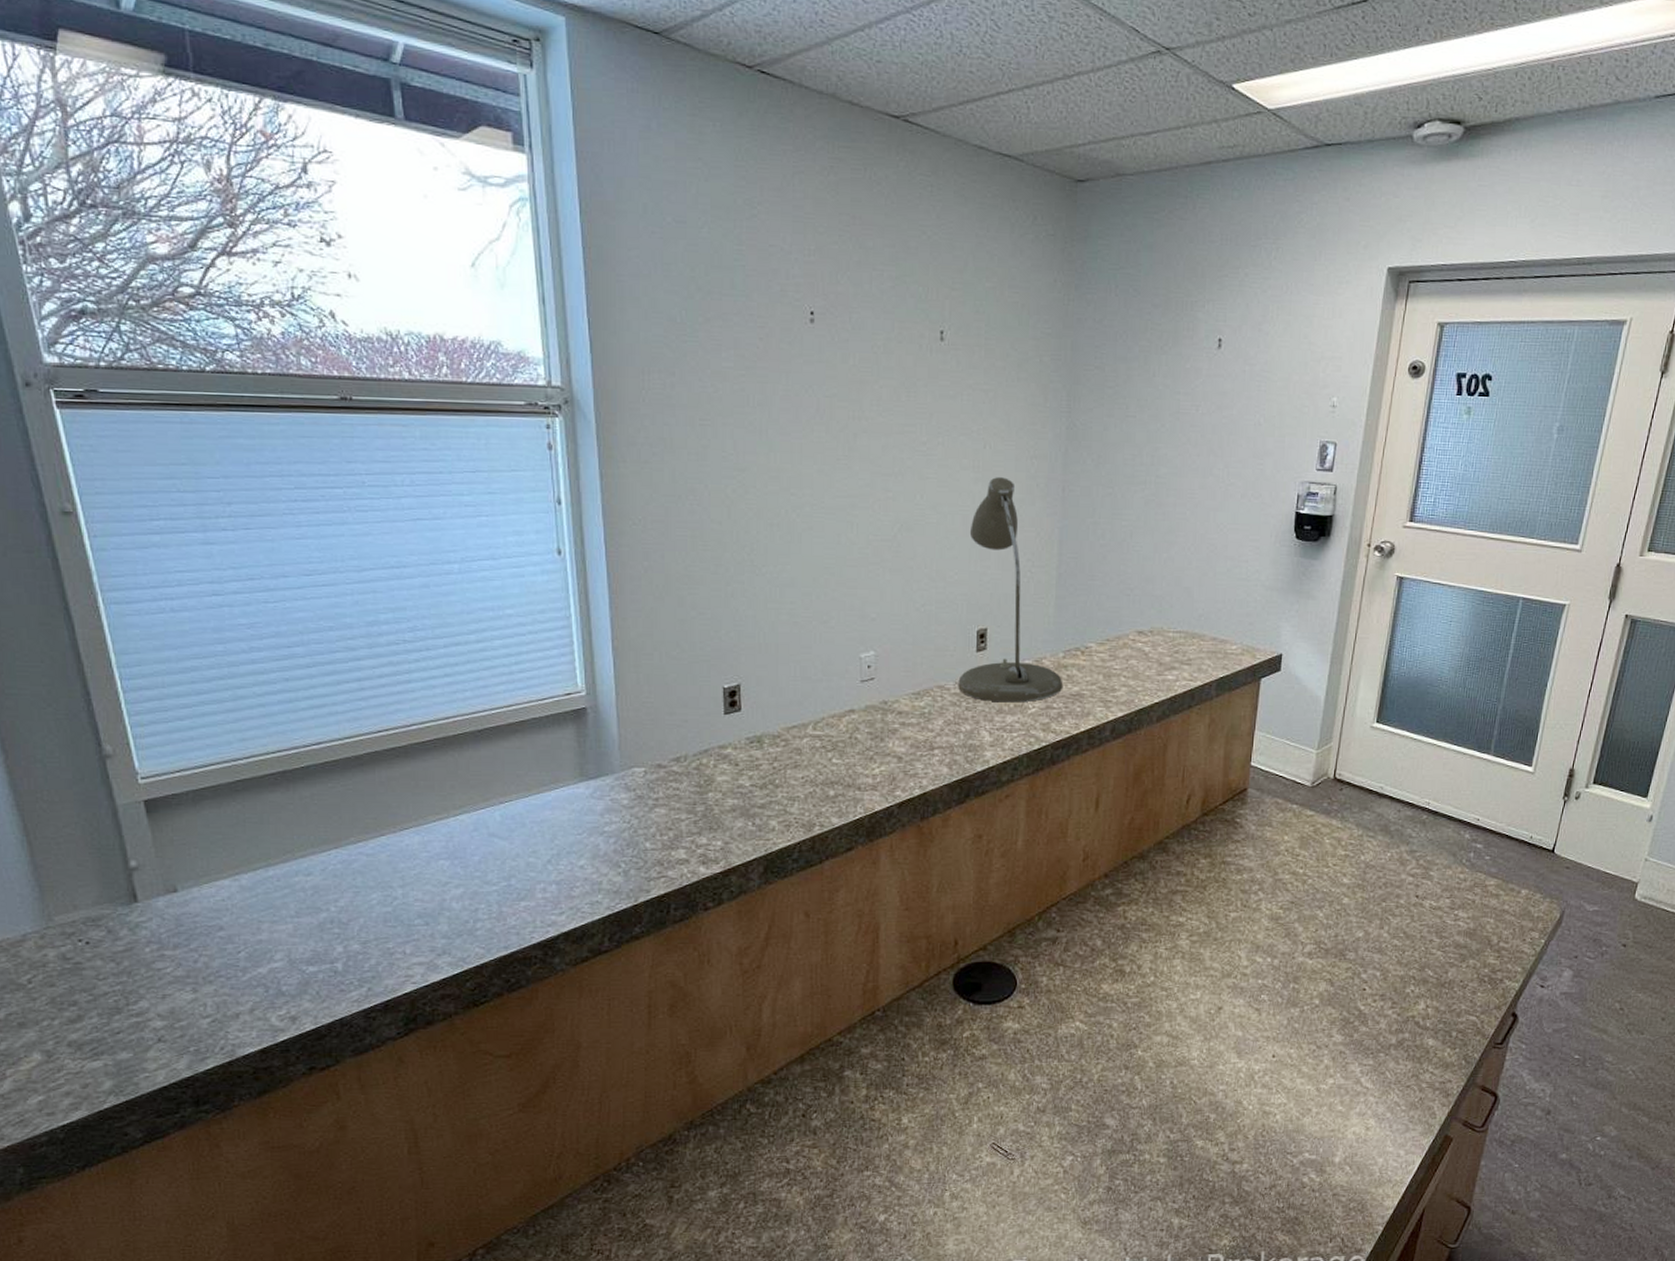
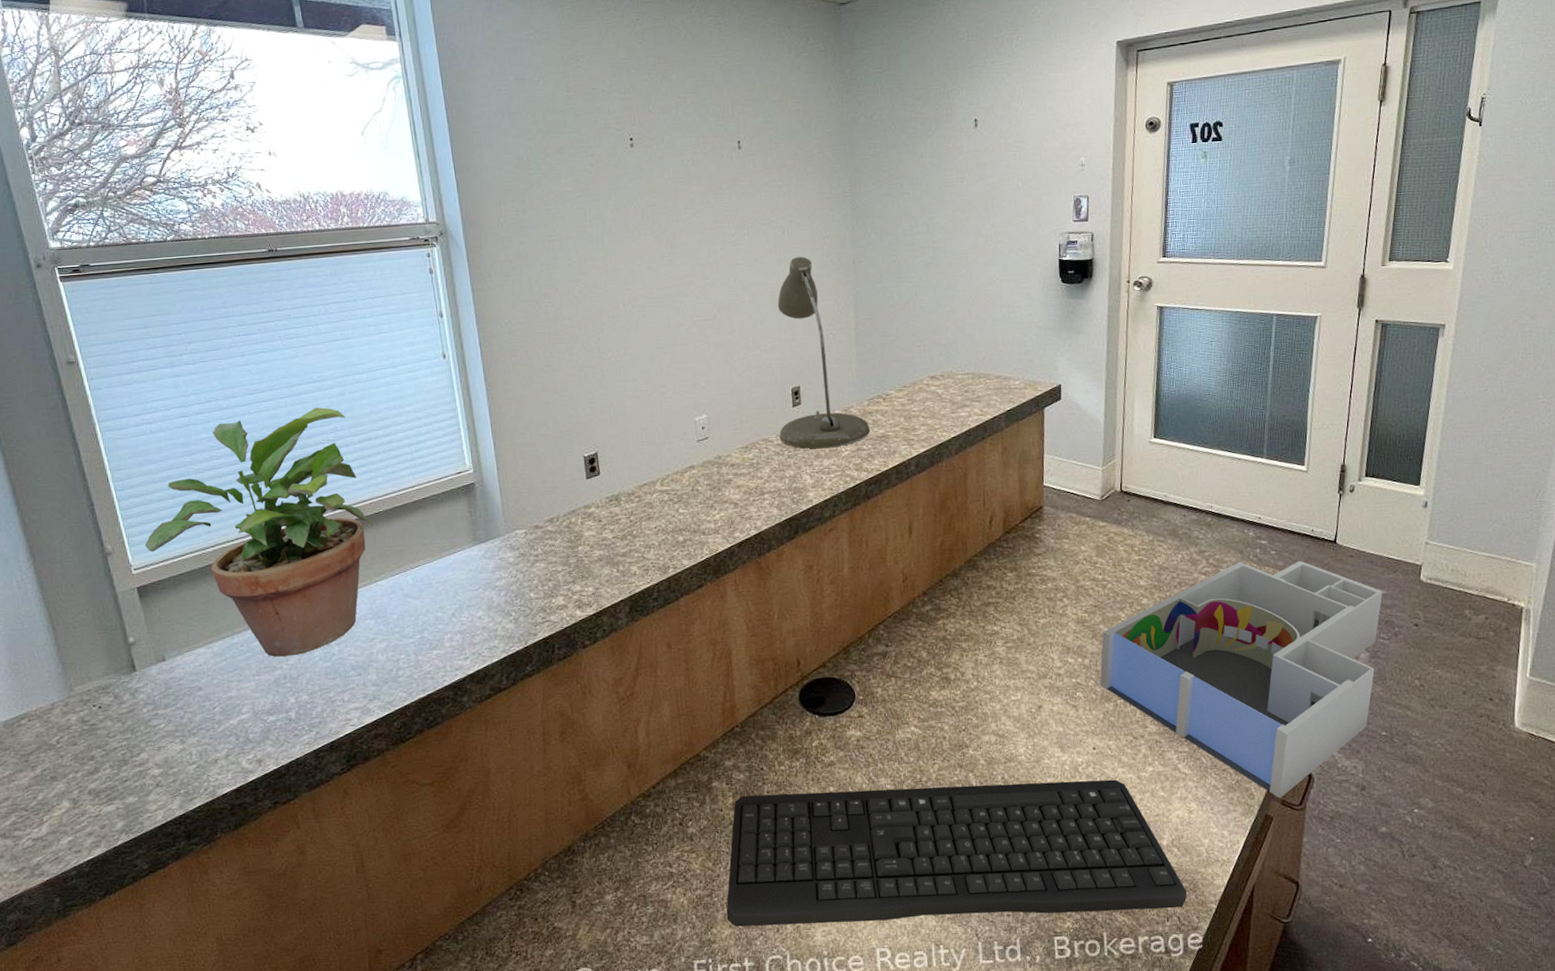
potted plant: none [157,600,456,897] -> present [145,407,373,657]
computer keyboard: none [848,1087,1355,1232] -> present [726,779,1187,927]
desk organizer: none [1287,865,1595,1120] -> present [1099,560,1383,799]

